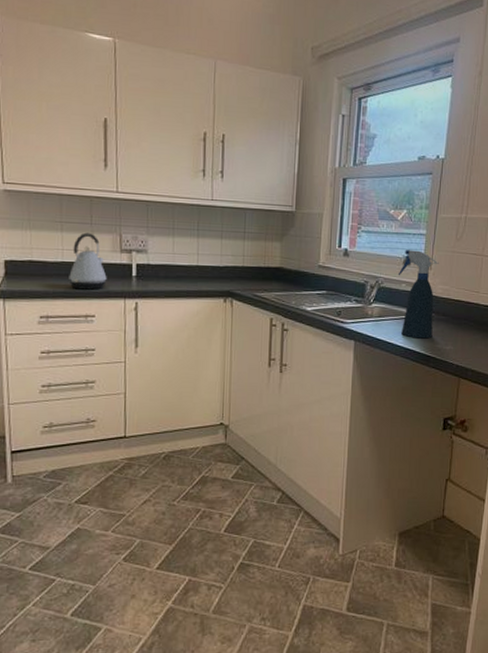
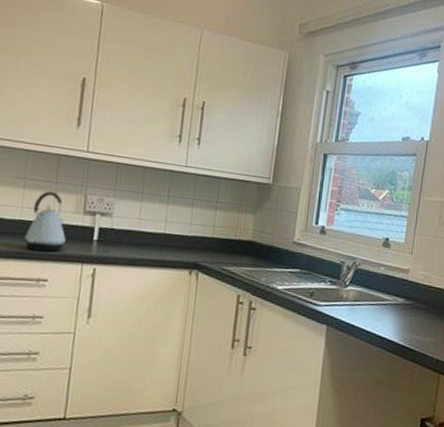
spray bottle: present [398,250,439,339] -> none [376,231,421,328]

